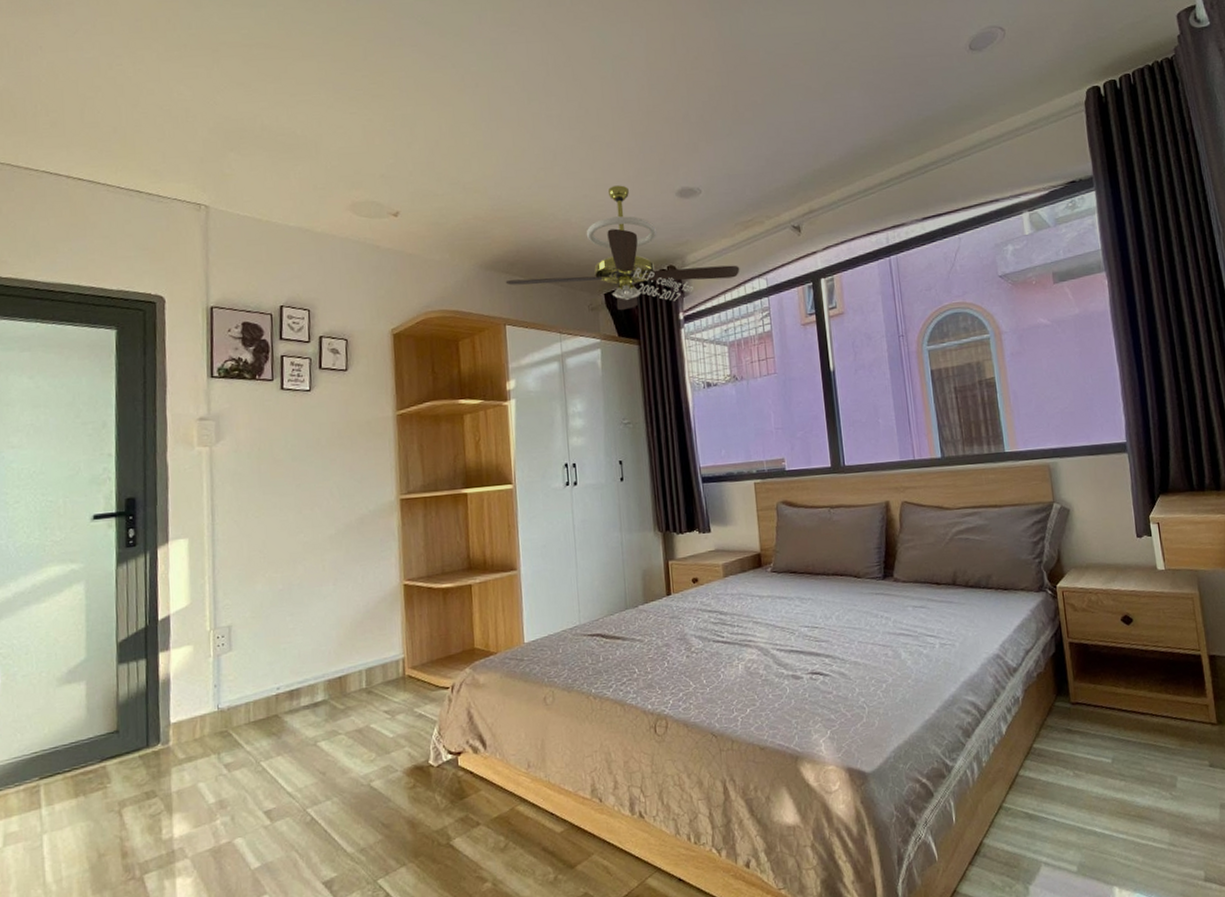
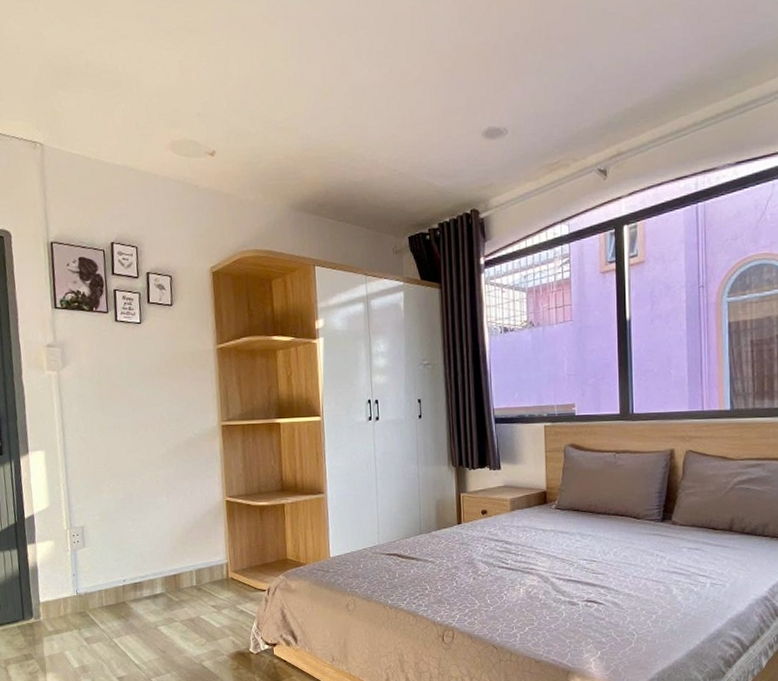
ceiling fan: present [505,185,740,311] -> none [314,124,543,254]

